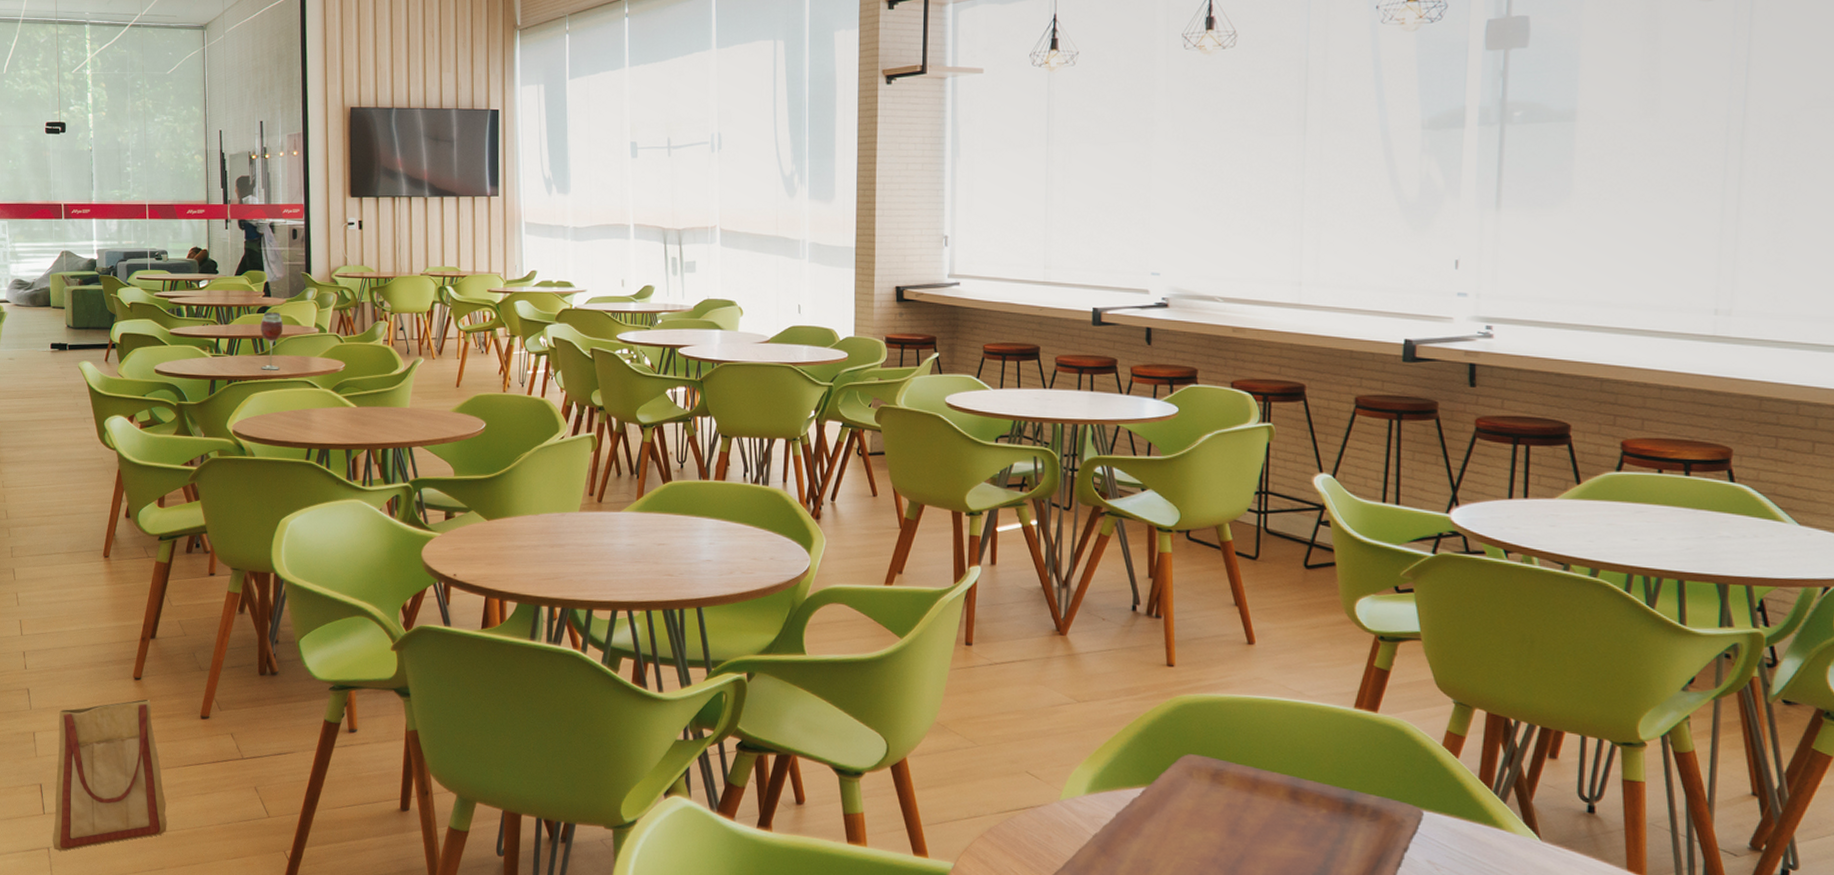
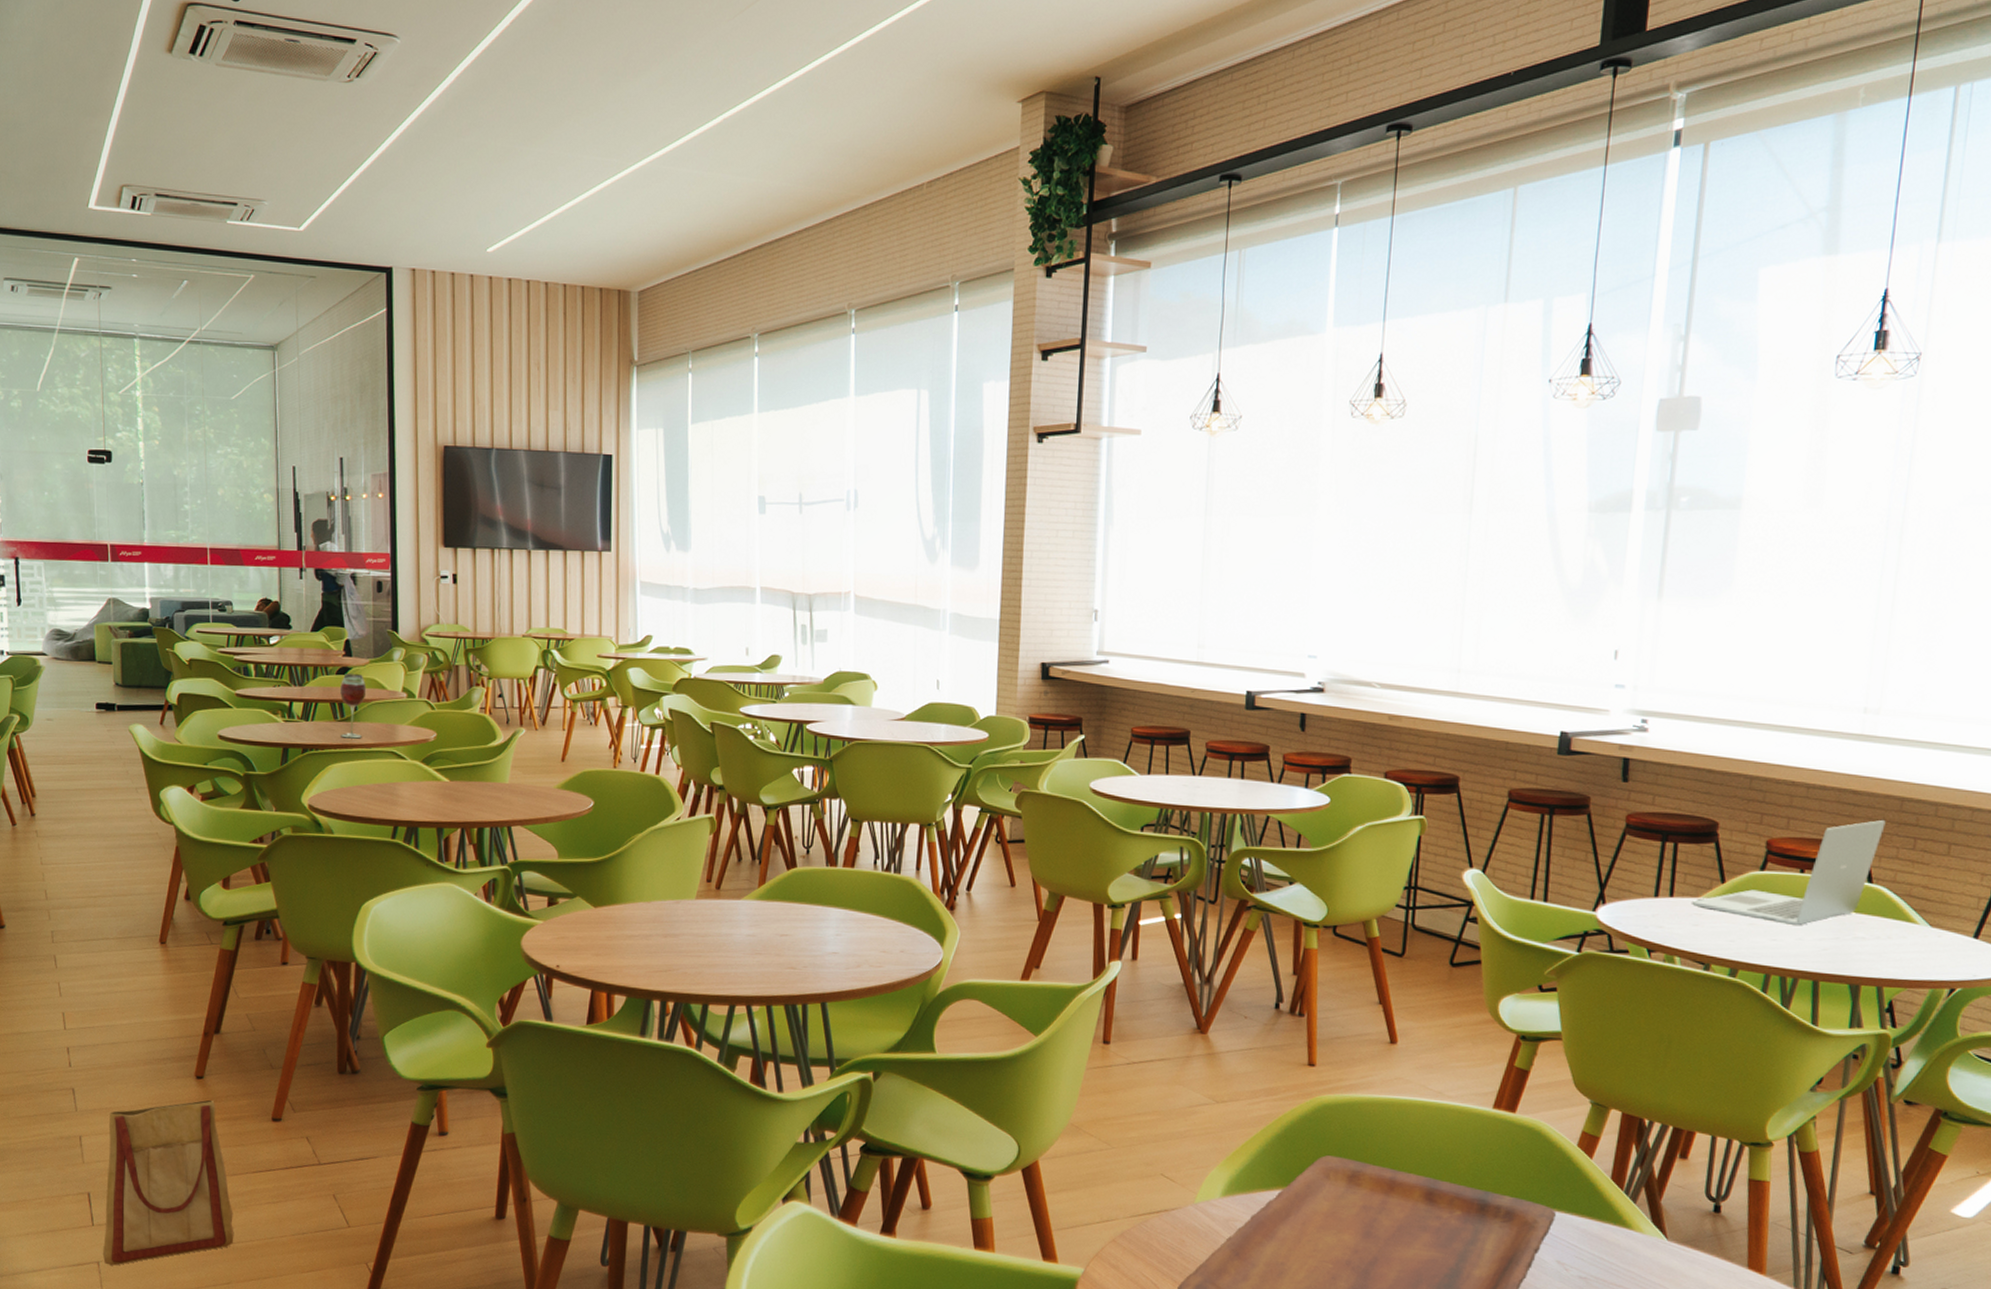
laptop: none [1547,419,1745,526] -> present [1692,819,1886,926]

